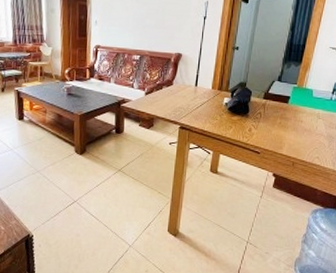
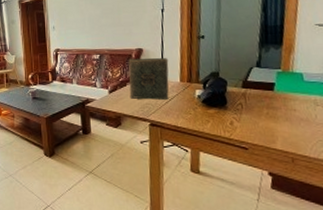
book: none [164,62,204,105] -> present [128,57,169,100]

